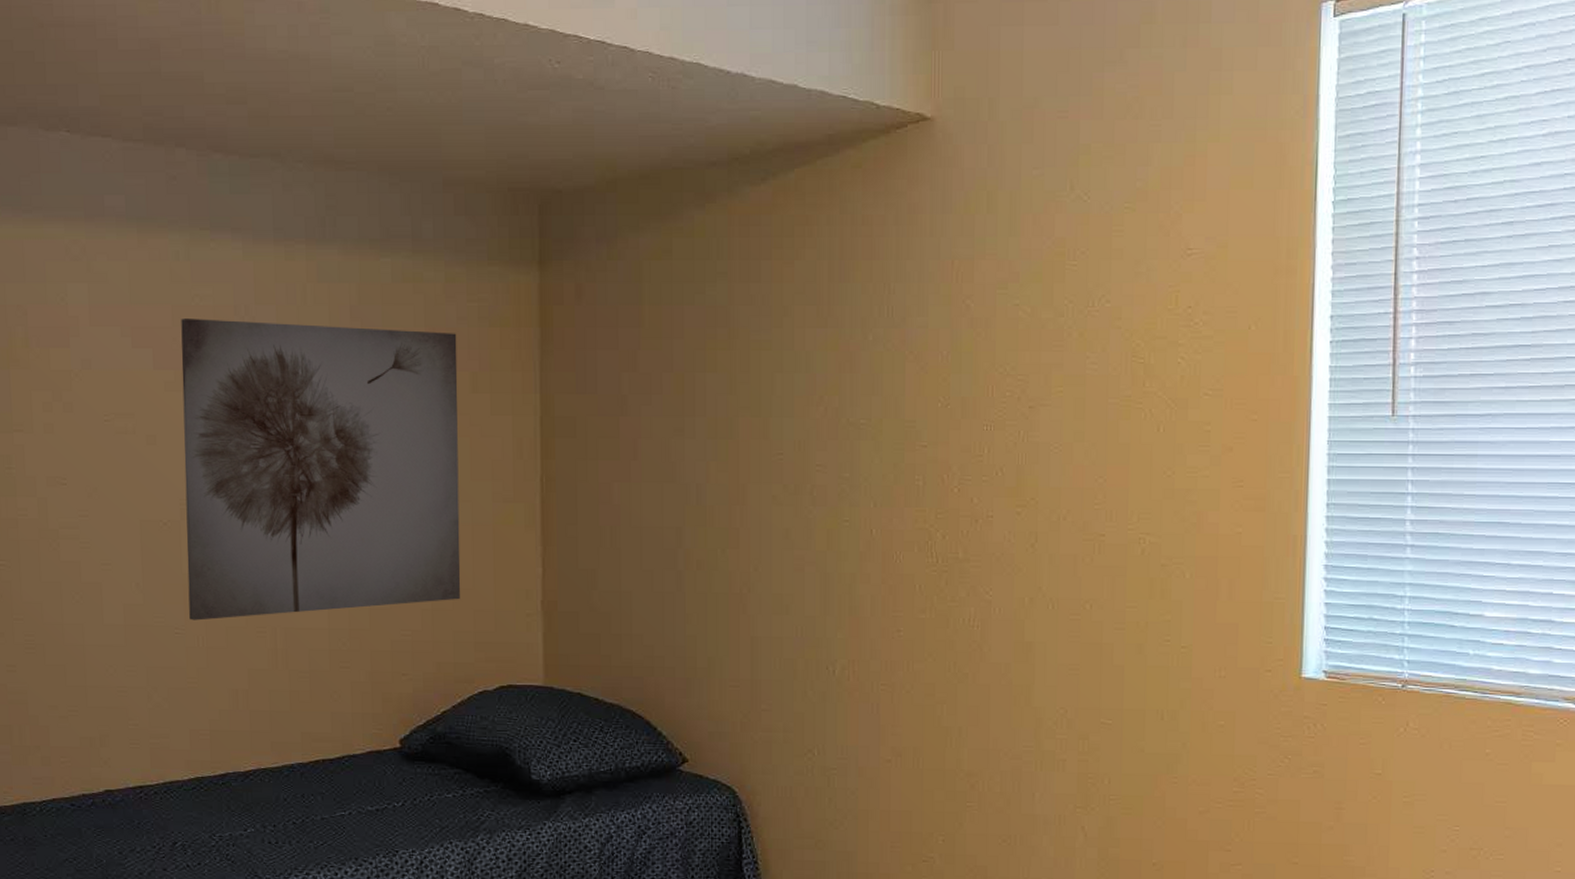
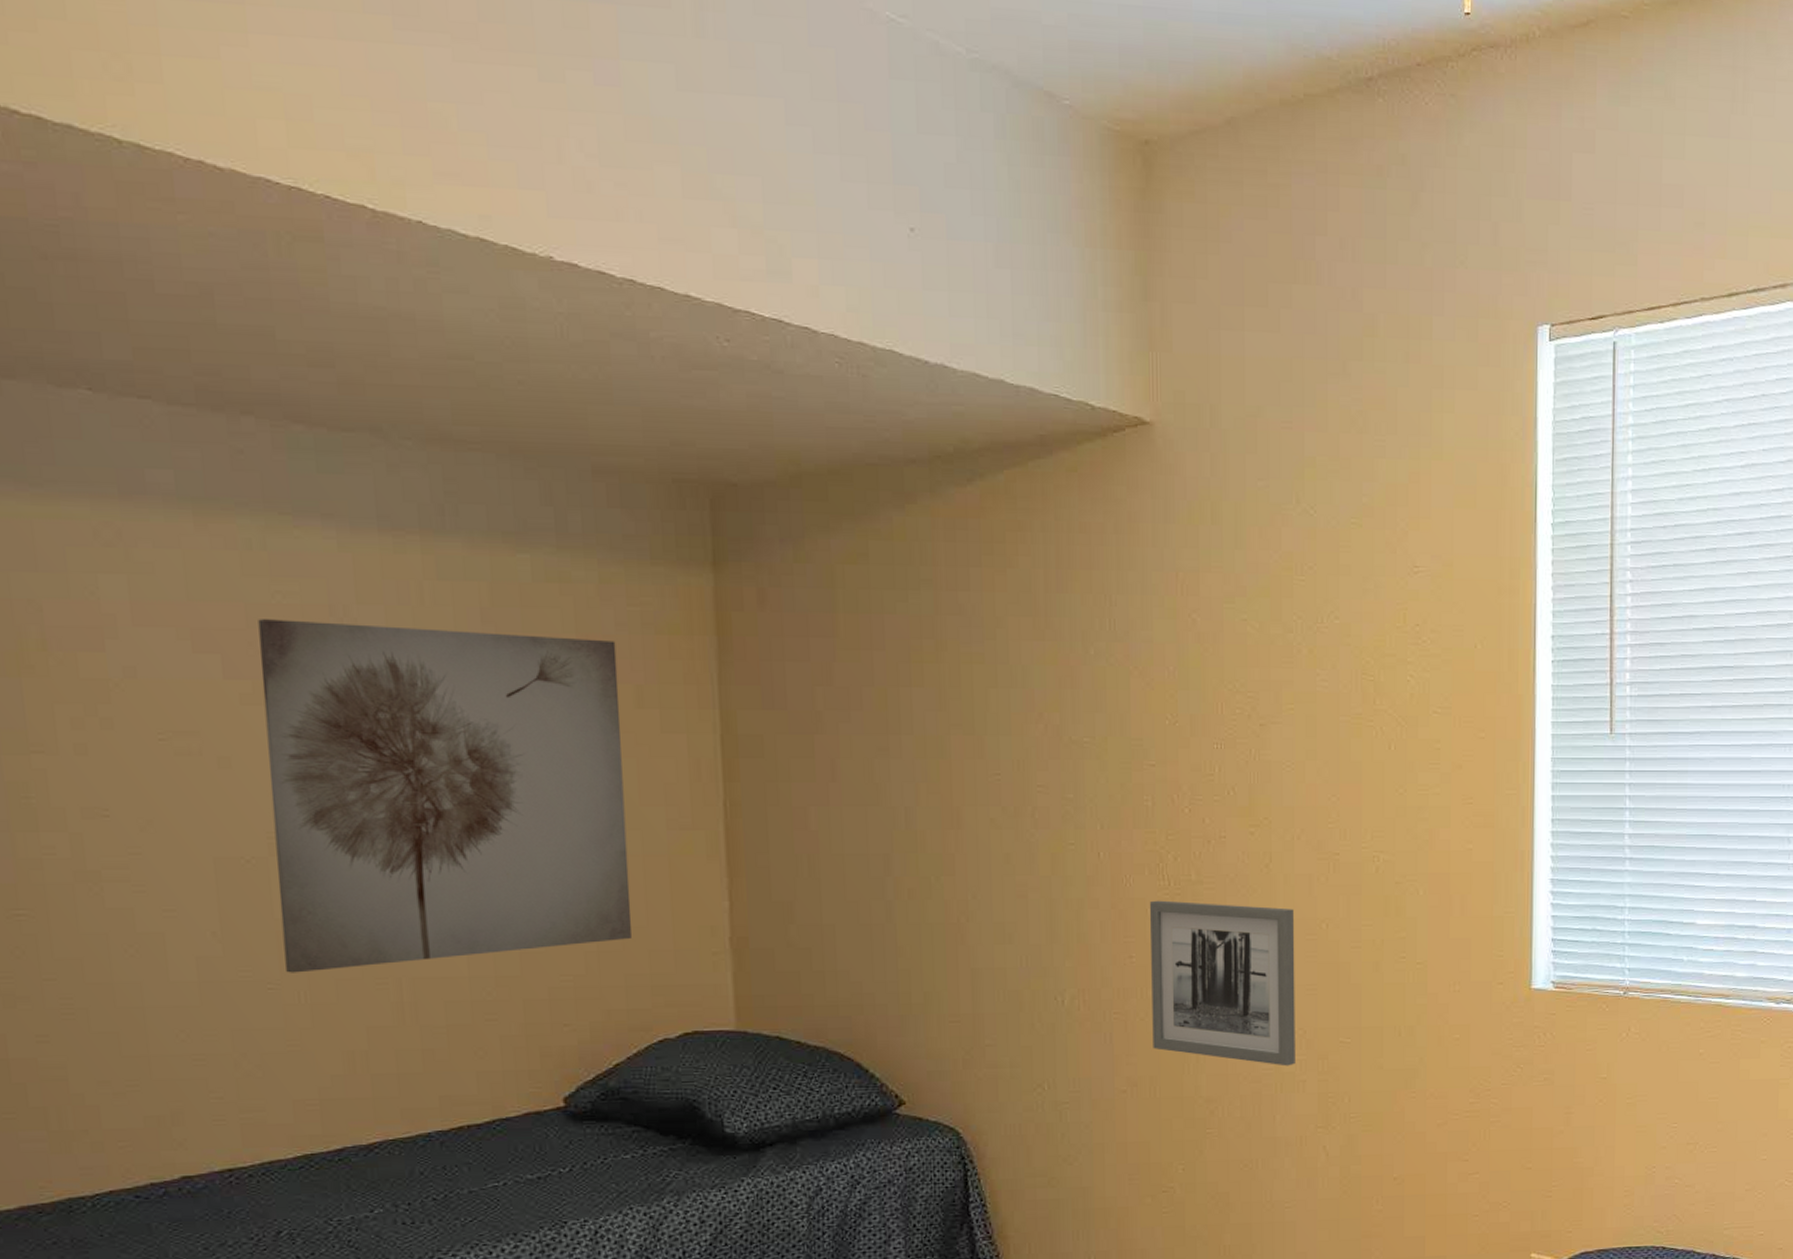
wall art: none [917,577,1059,745] -> present [1150,900,1295,1066]

